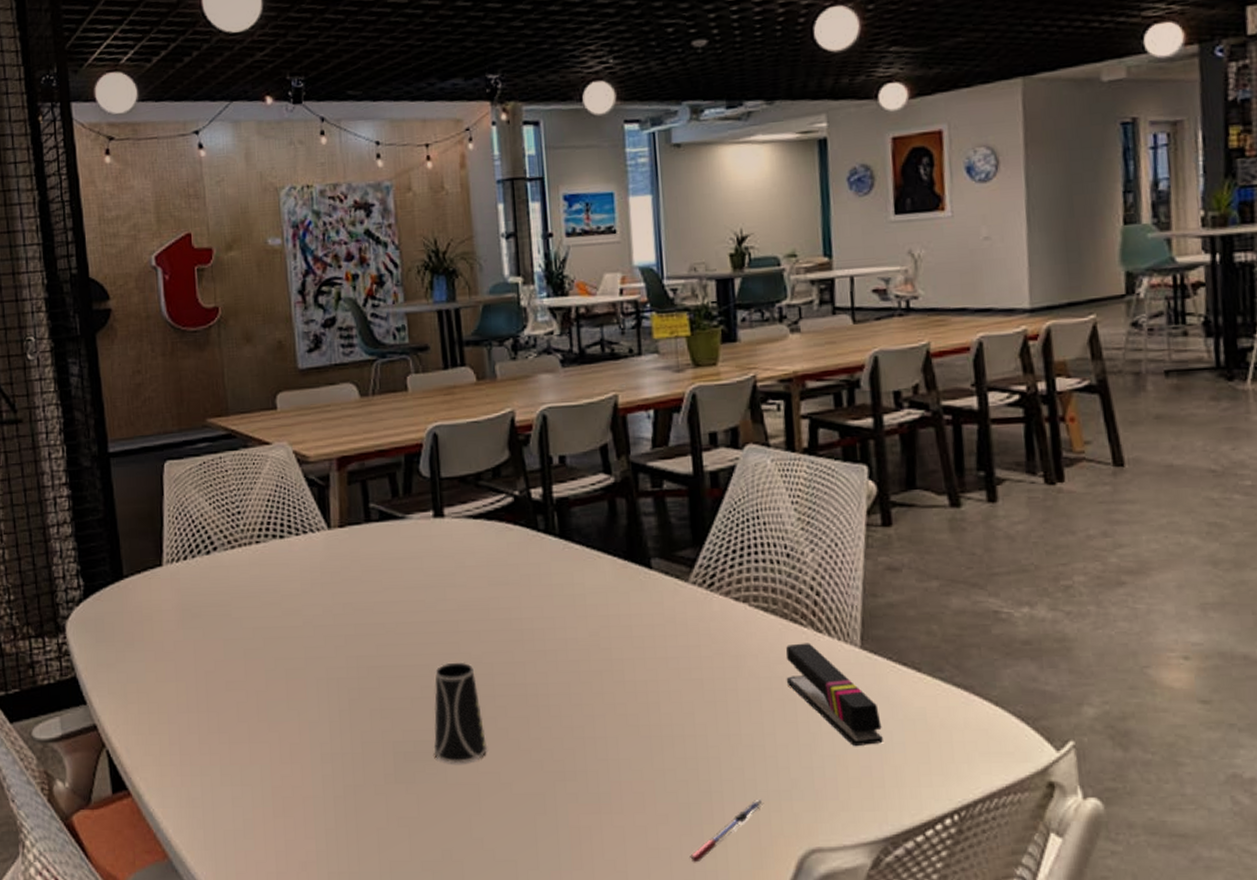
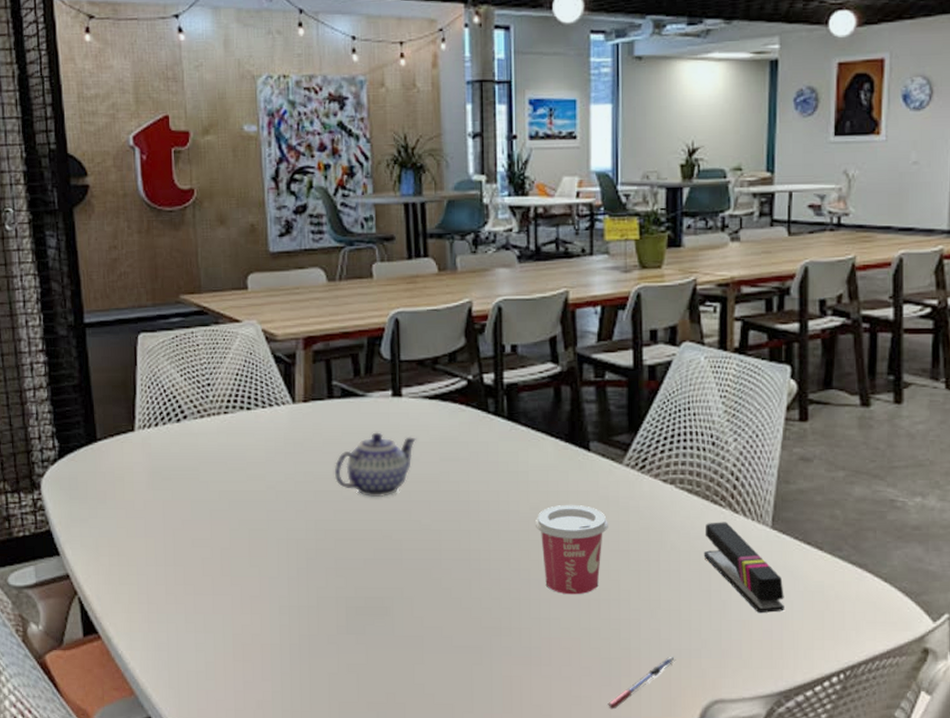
teapot: none [374,557,463,629] -> present [334,432,417,498]
cup: present [433,662,488,763] -> none [383,528,433,618]
cup: none [595,629,677,732] -> present [534,504,608,595]

